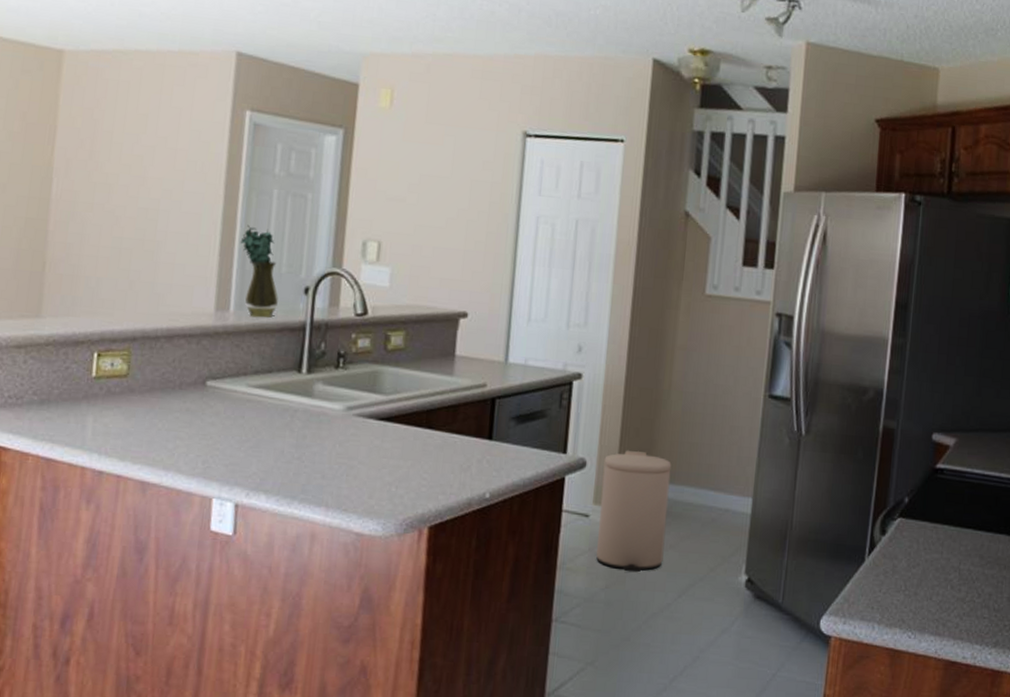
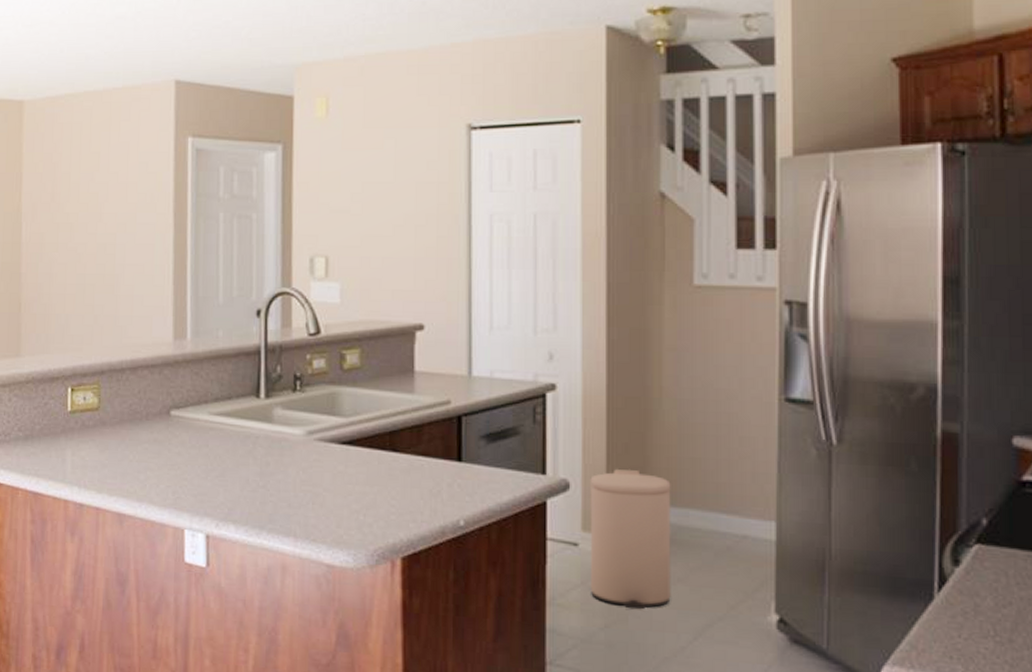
vase: present [240,224,279,319] -> none [192,250,232,344]

